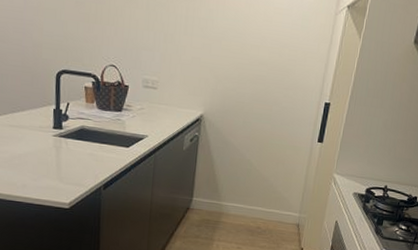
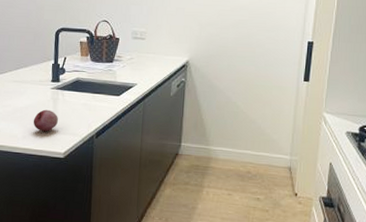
fruit: none [33,157,62,181] -> present [33,109,58,132]

